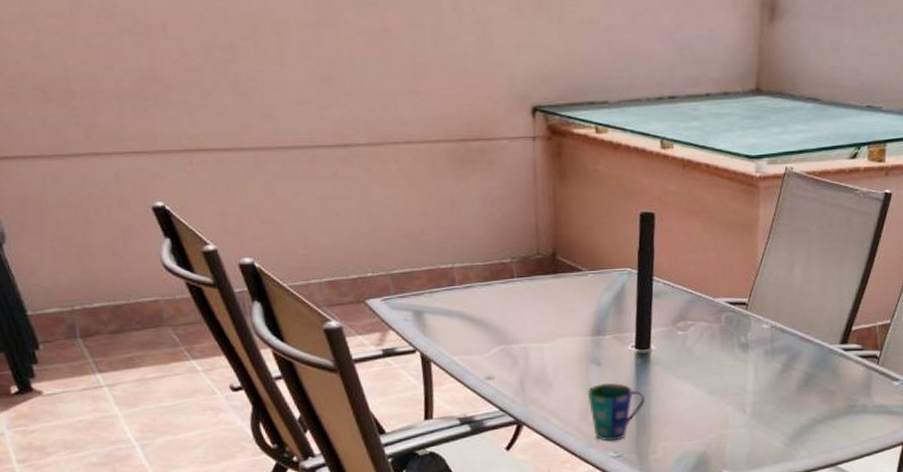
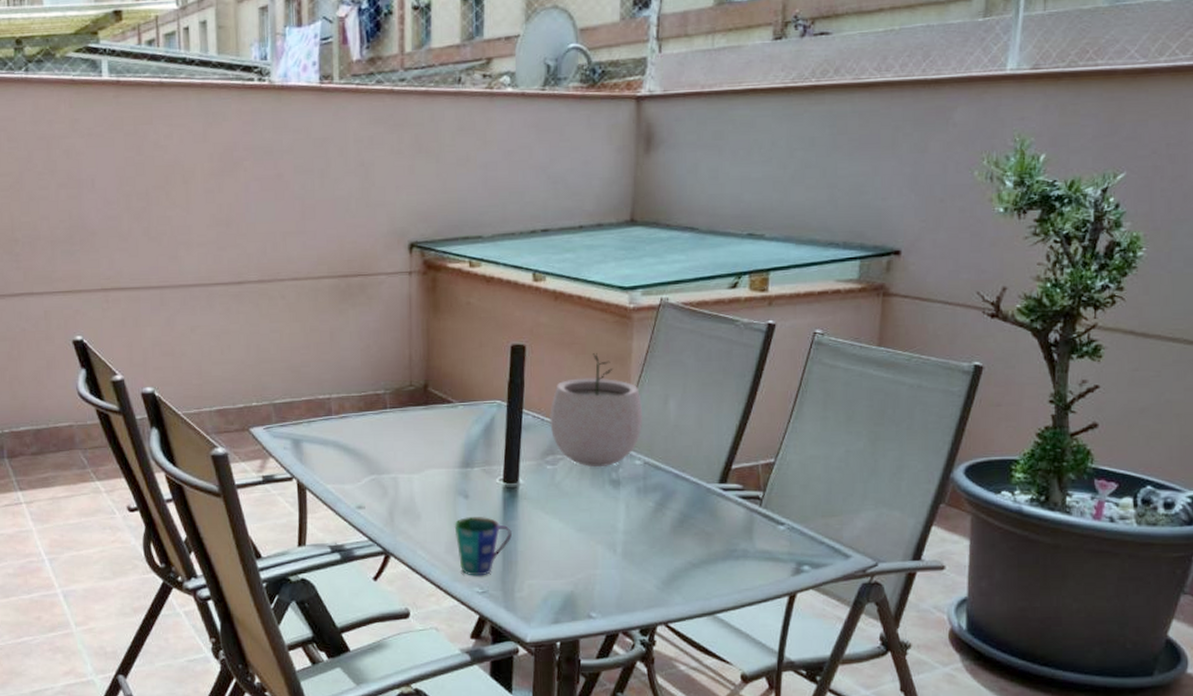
plant pot: none [680,221,770,332] -> present [550,353,643,467]

